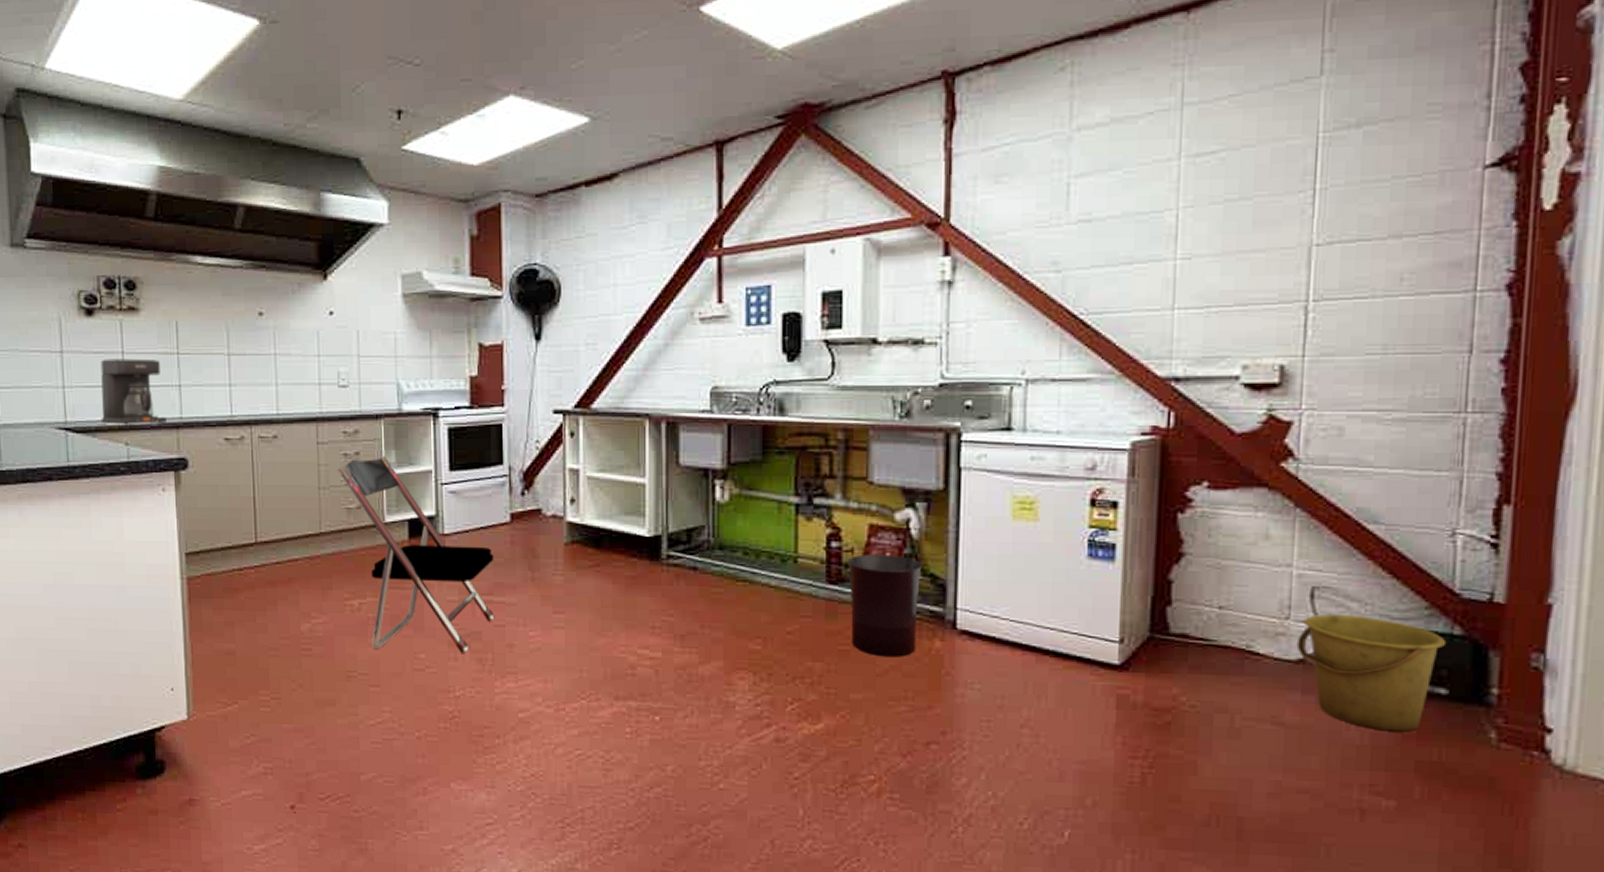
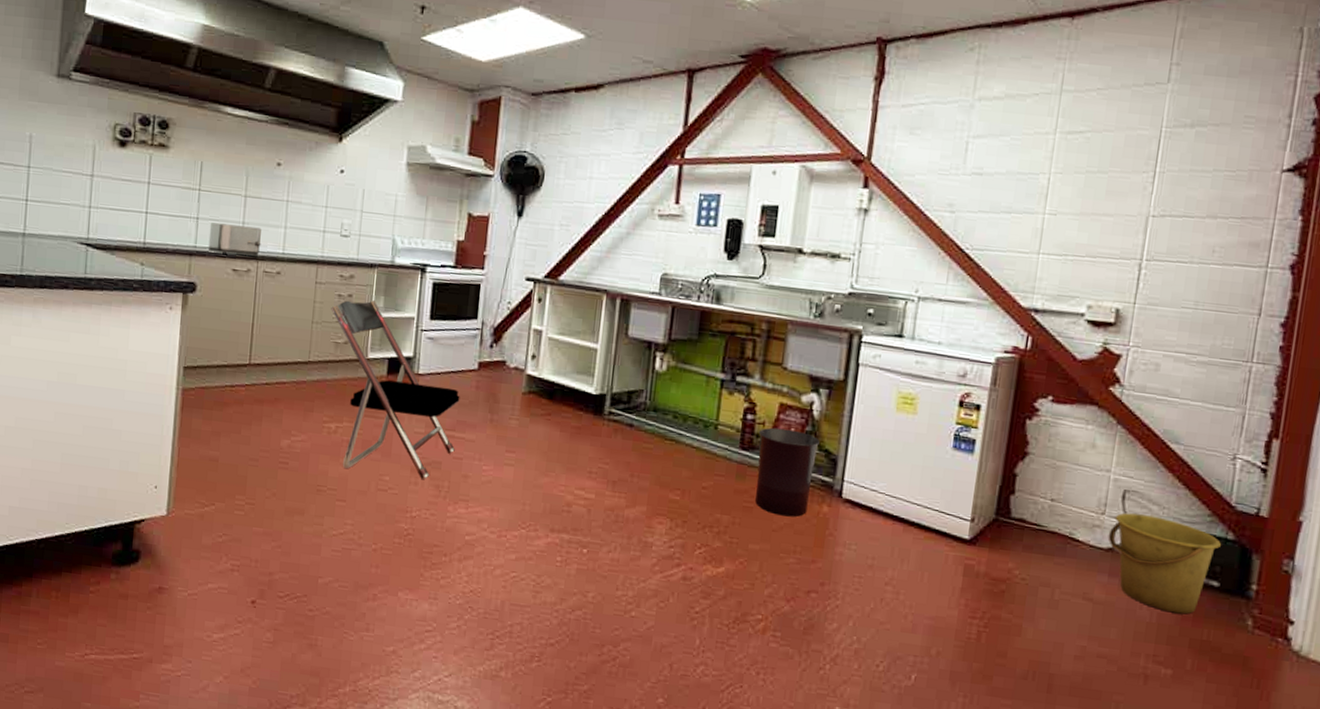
coffee maker: present [100,358,167,425] -> none [121,186,182,250]
toaster: none [194,388,252,422] -> present [208,222,261,256]

